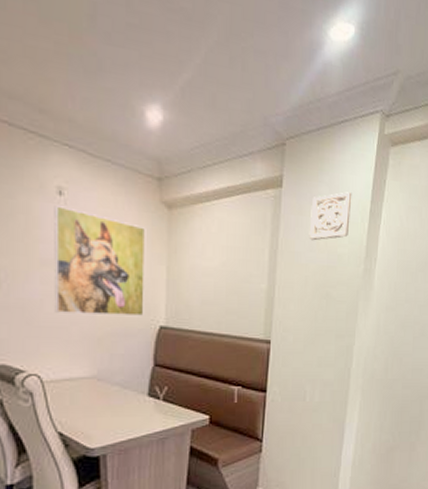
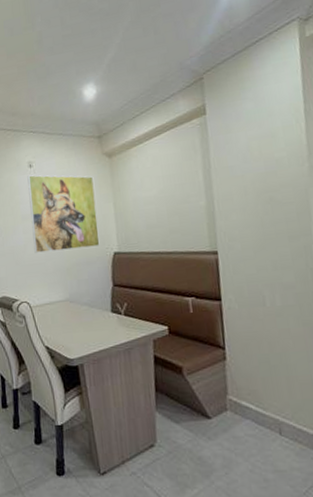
wall ornament: present [309,192,352,241] -> none [238,99,284,153]

